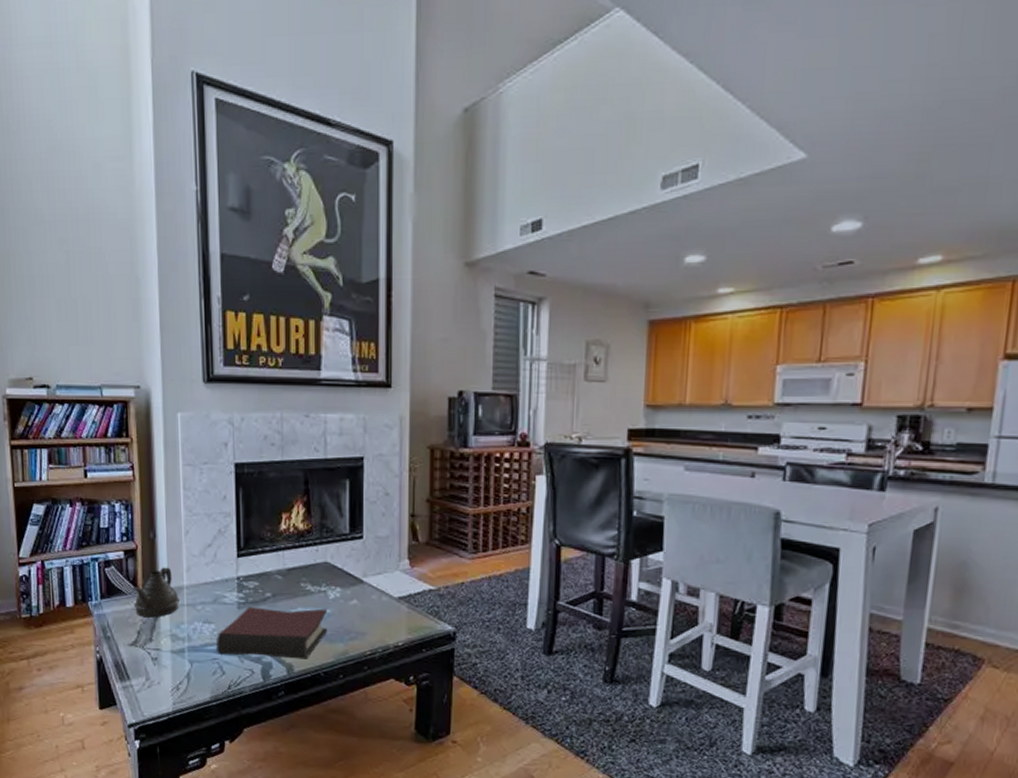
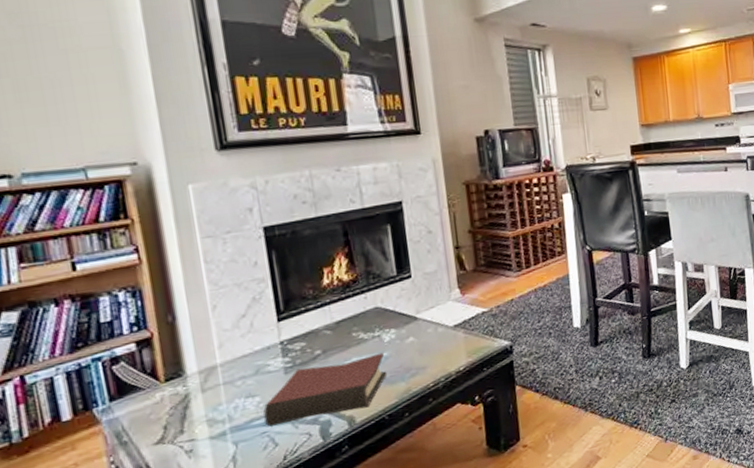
teapot: present [133,567,181,618] -> none [152,348,215,410]

